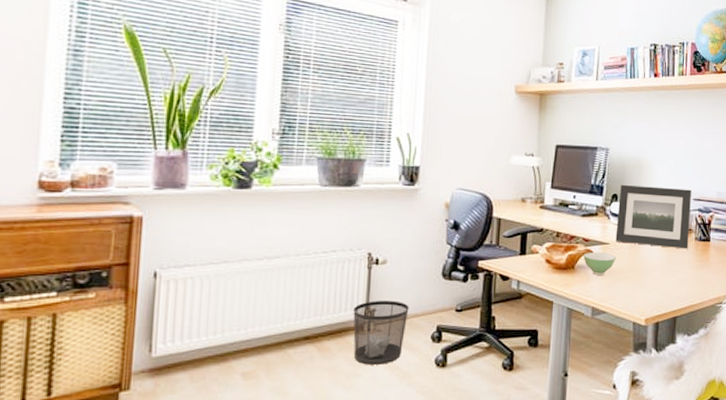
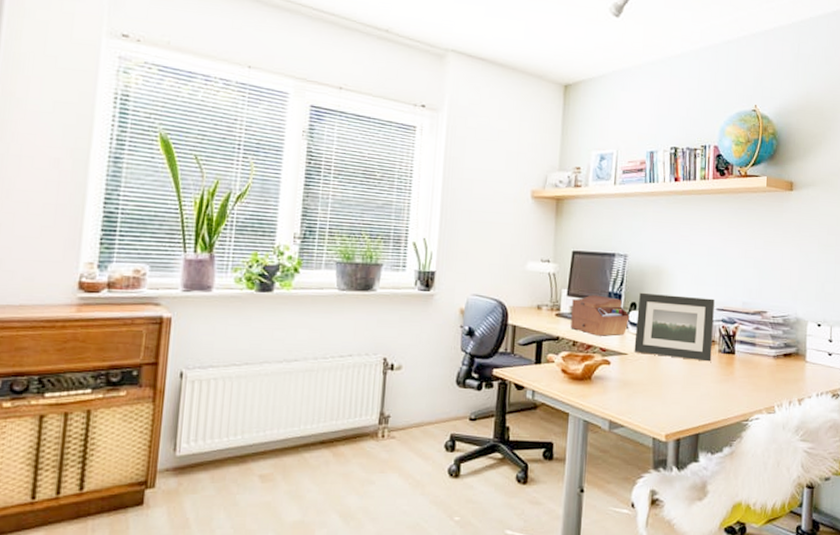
waste bin: present [353,301,409,365] -> none [367,407,423,472]
sewing box: none [554,187,611,227] -> present [571,295,630,336]
bowl: present [582,252,617,276] -> none [600,362,635,388]

